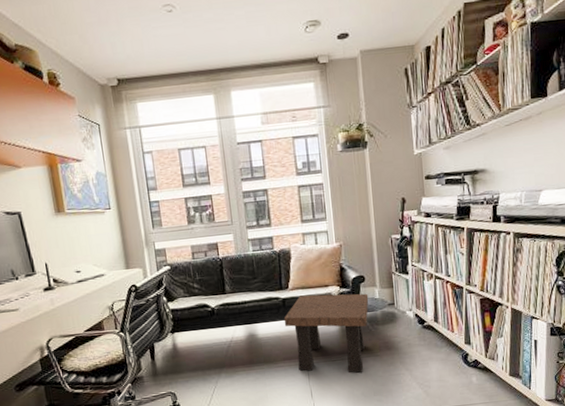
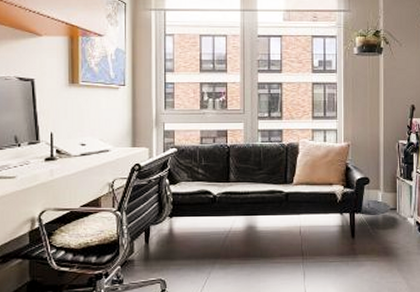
side table: present [283,293,369,373] -> none [285,191,372,278]

